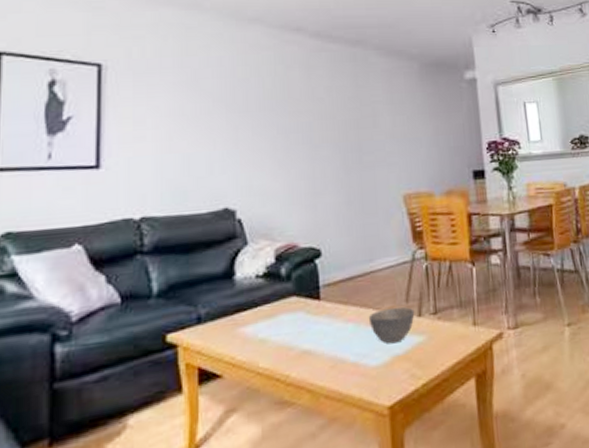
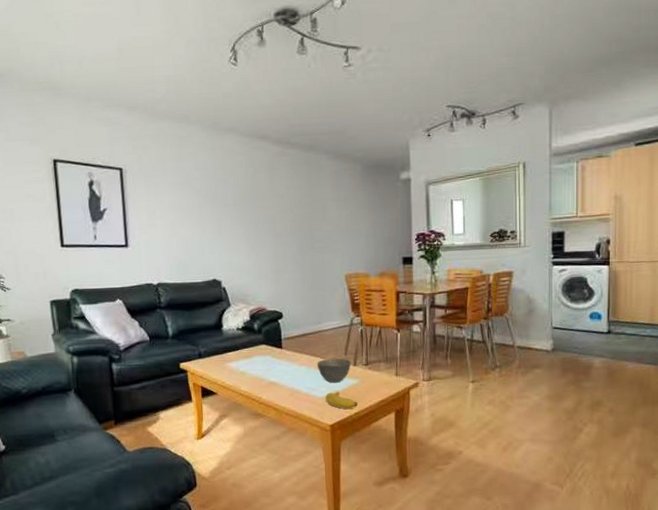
banana: none [380,355,427,381] -> present [325,392,359,409]

